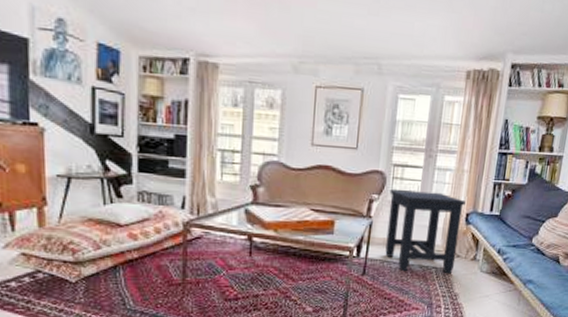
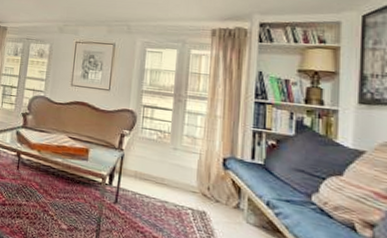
side table: present [385,190,466,274] -> none [137,127,221,219]

